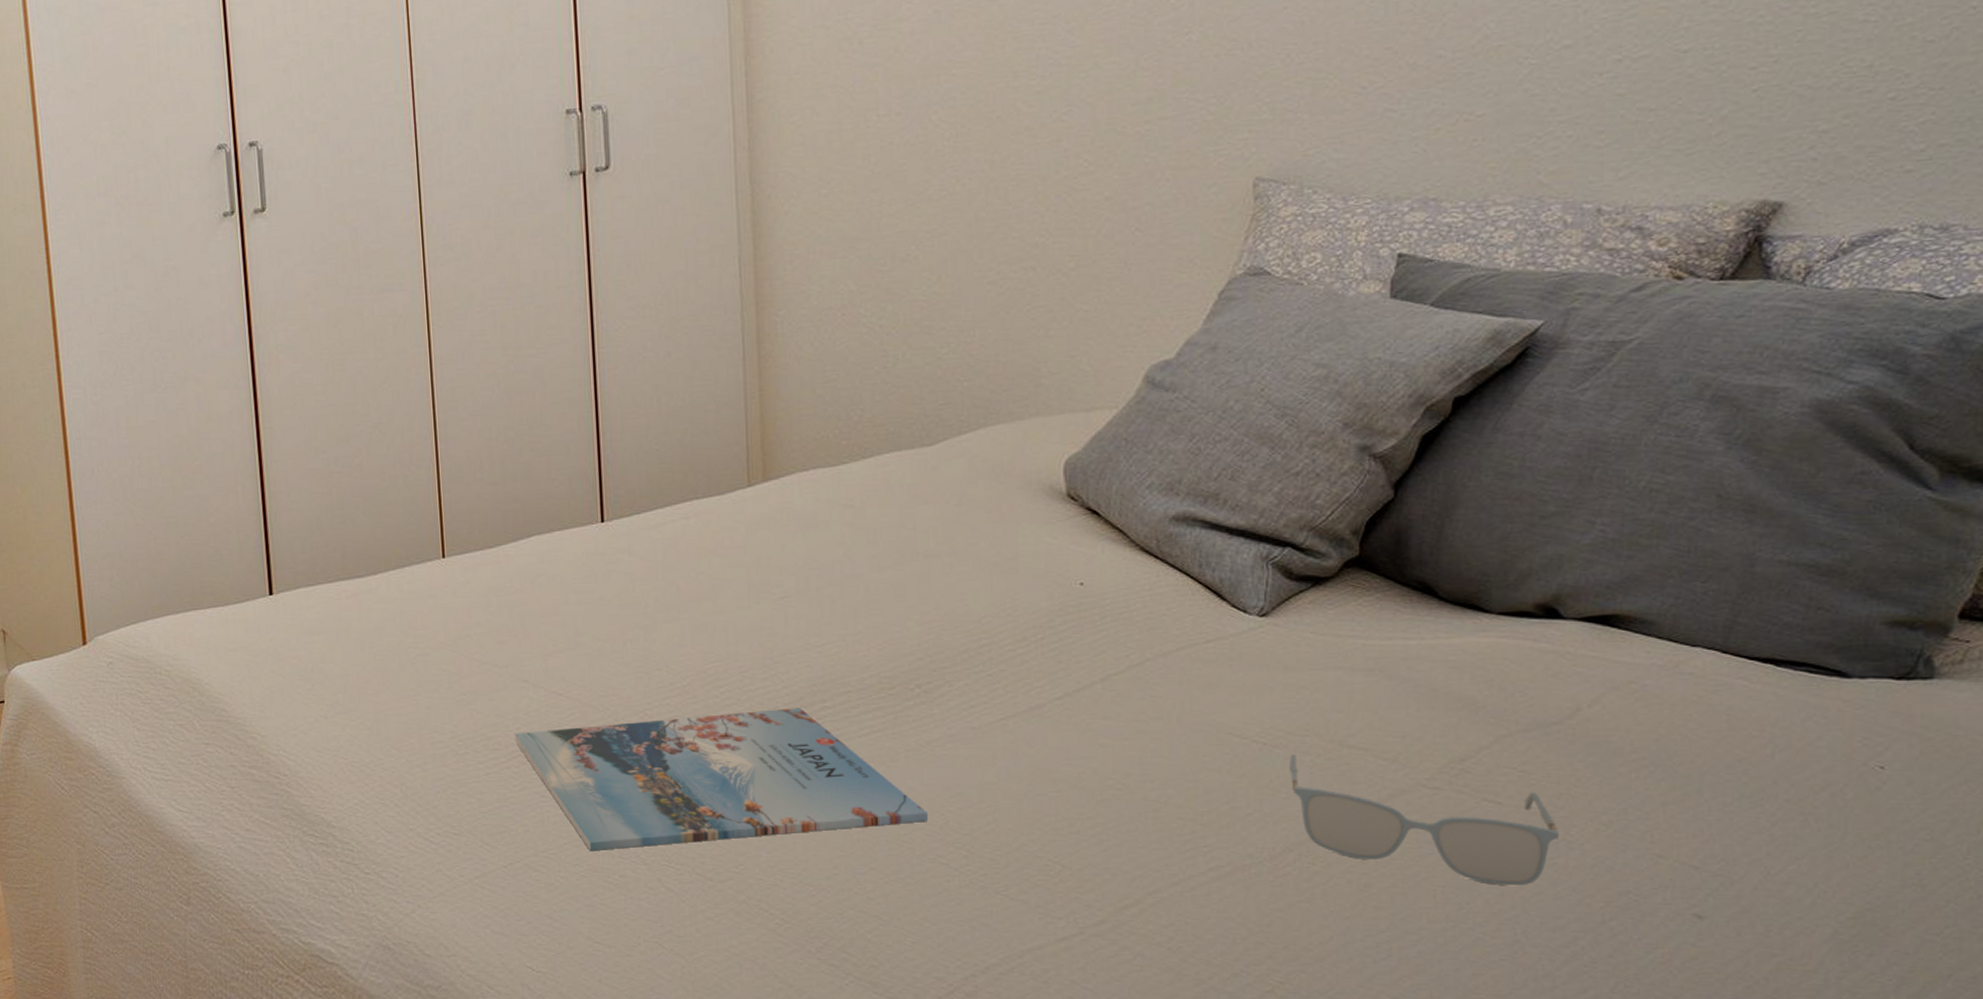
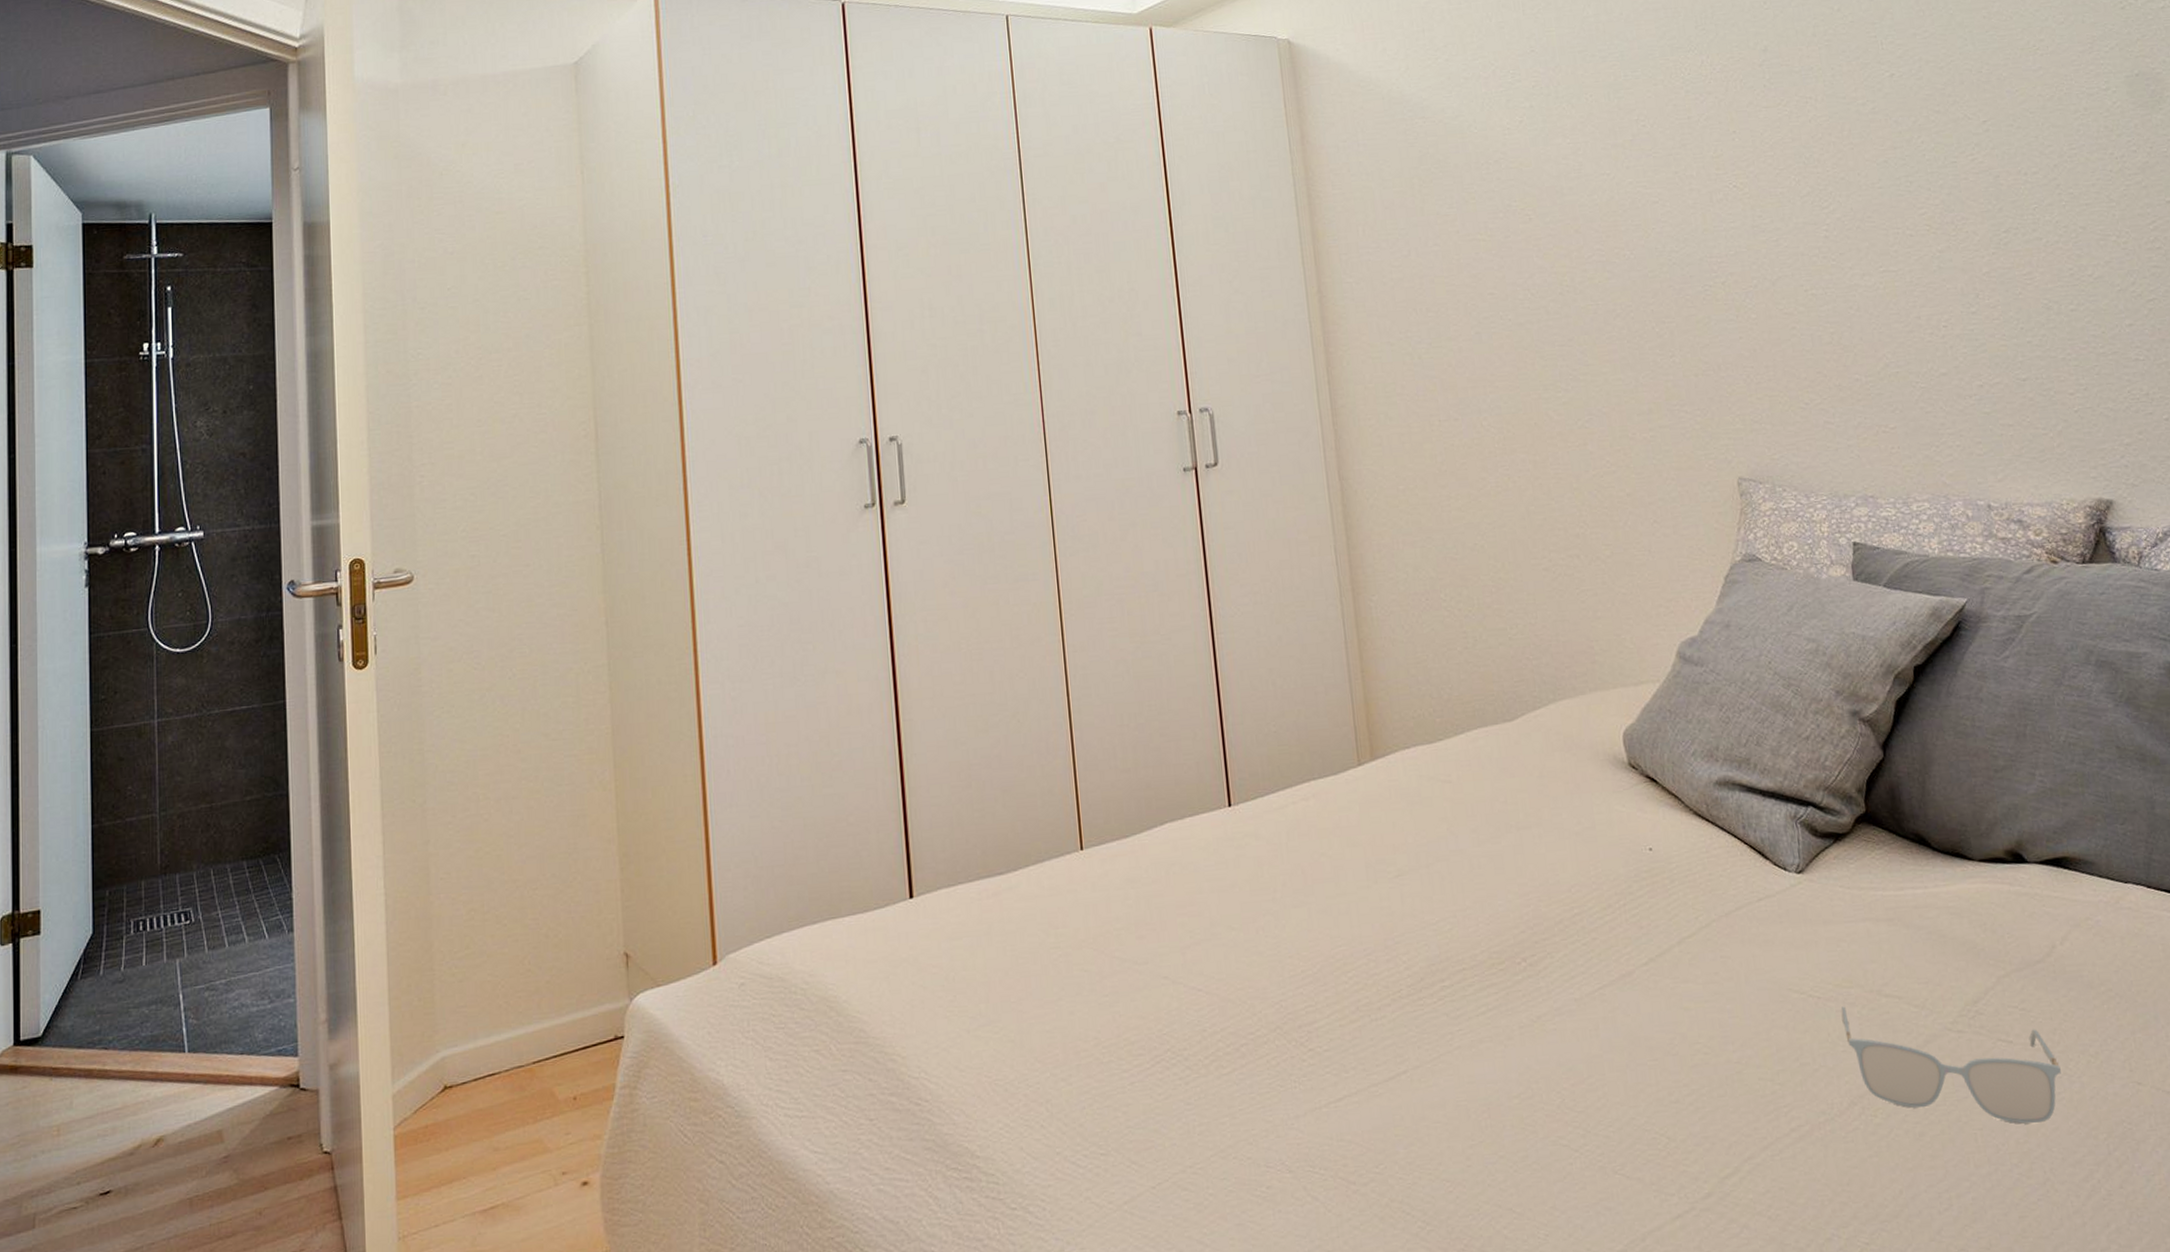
magazine: present [514,707,928,852] -> none [1157,989,1546,1162]

